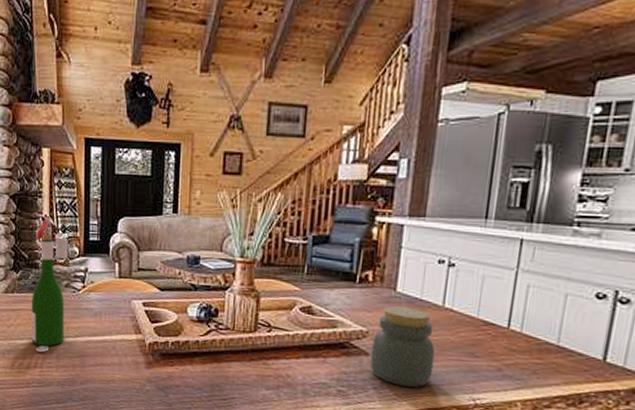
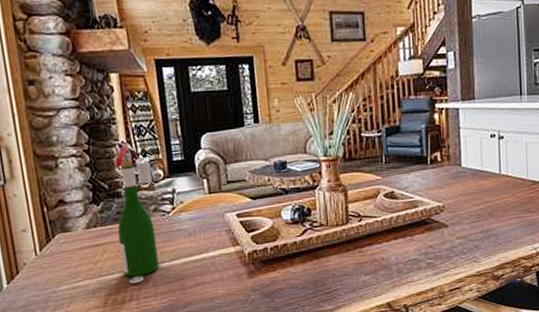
jar: present [370,306,436,387] -> none [449,179,501,249]

